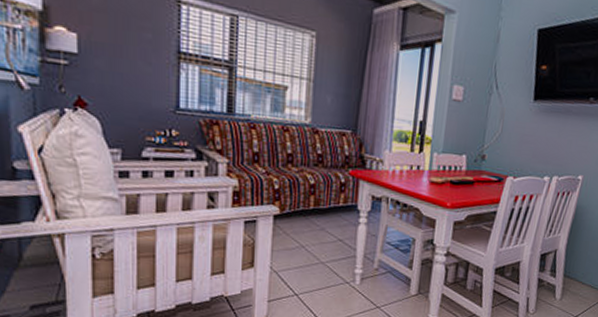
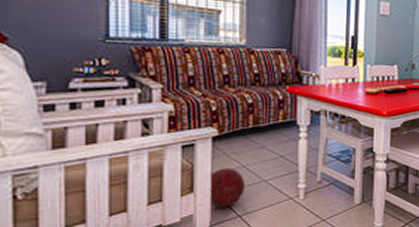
ball: none [268,246,304,285] -> present [208,168,246,208]

